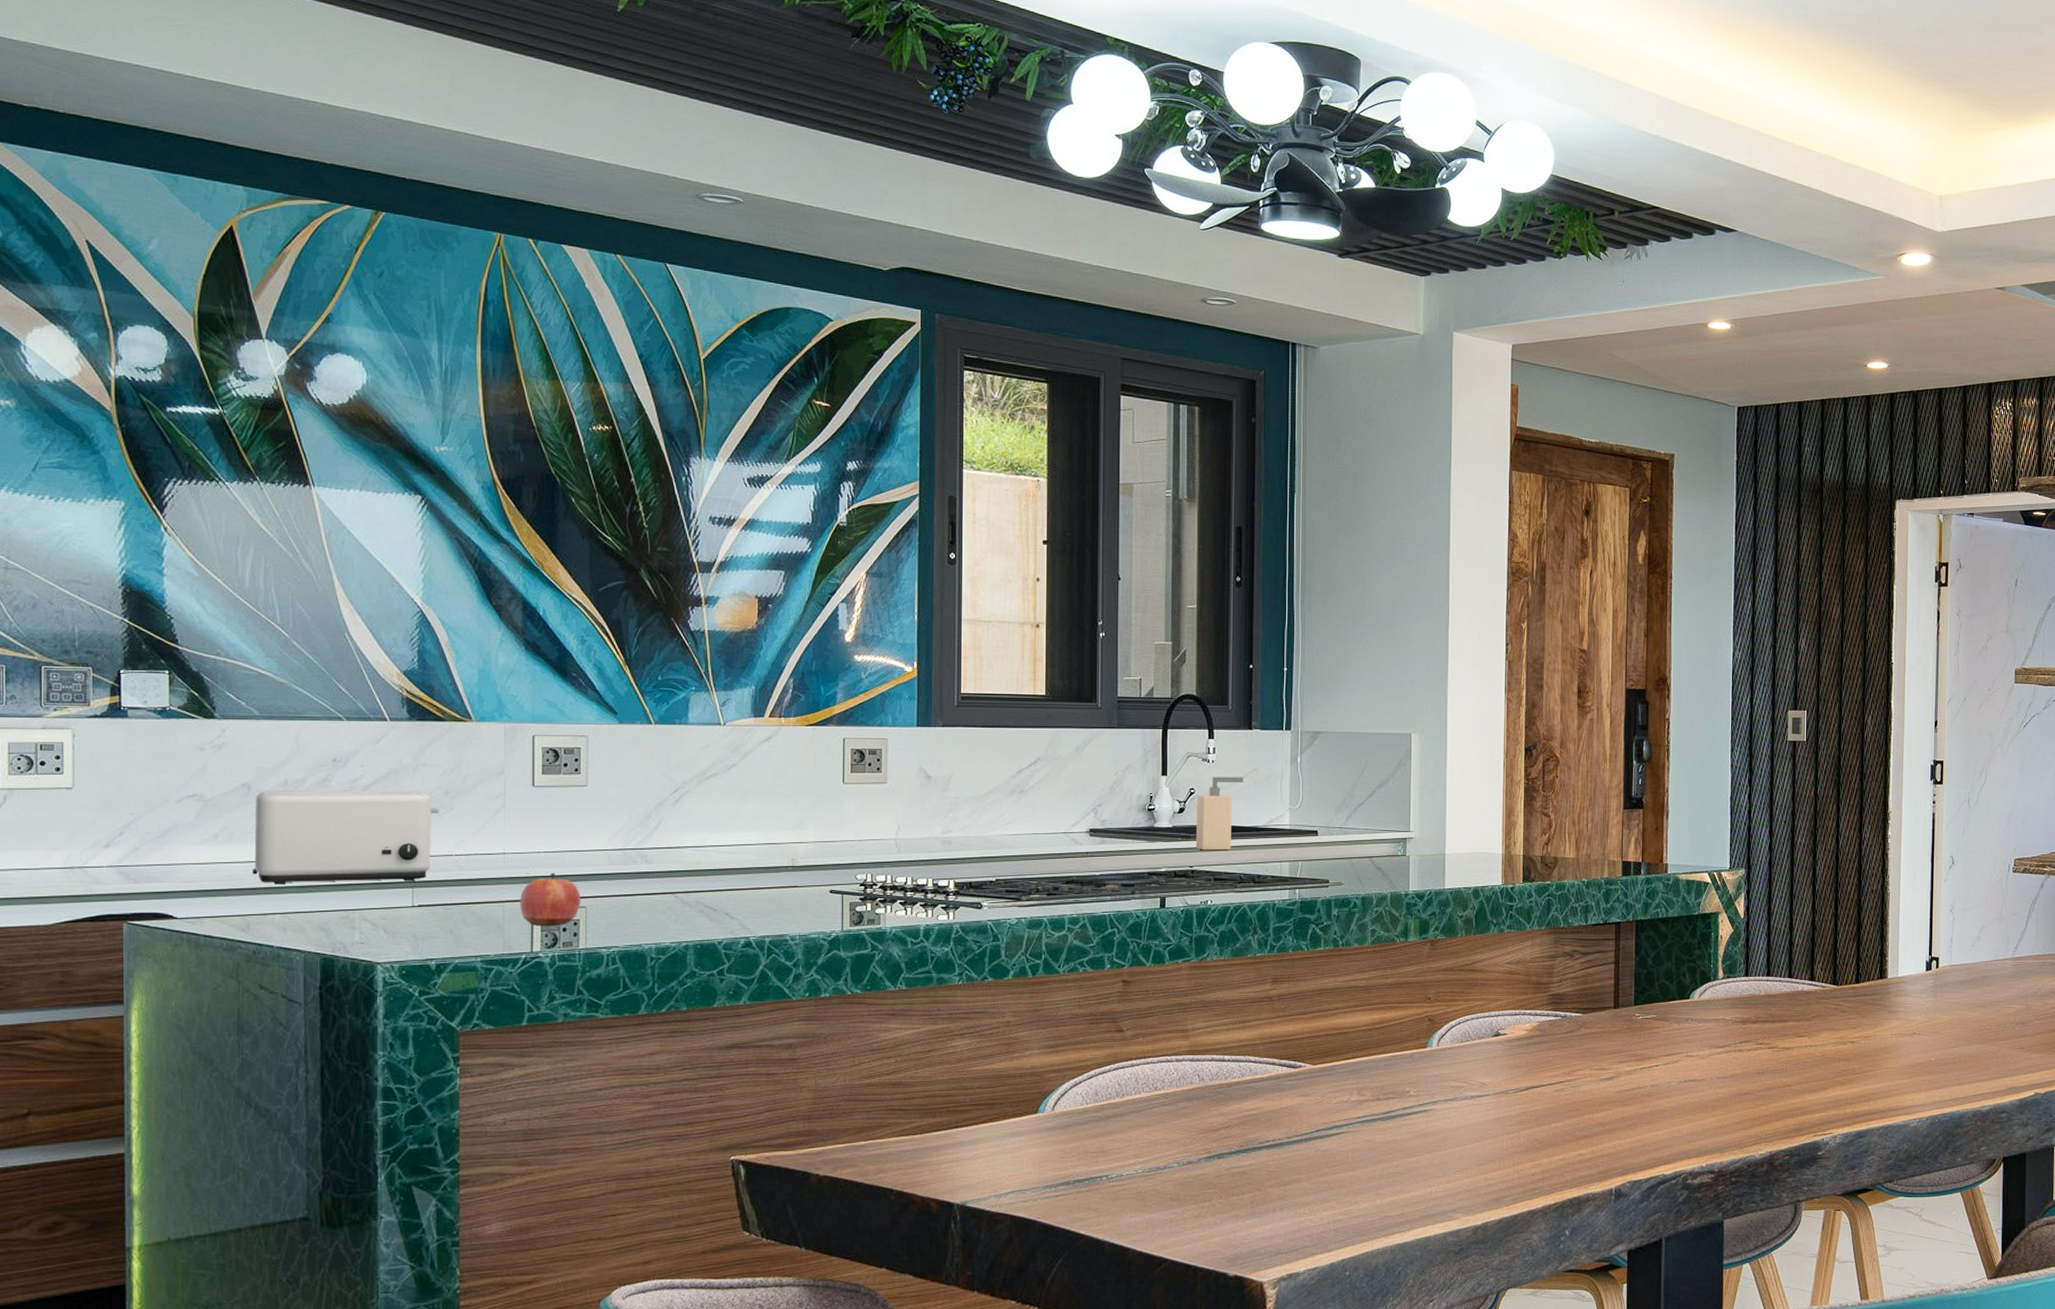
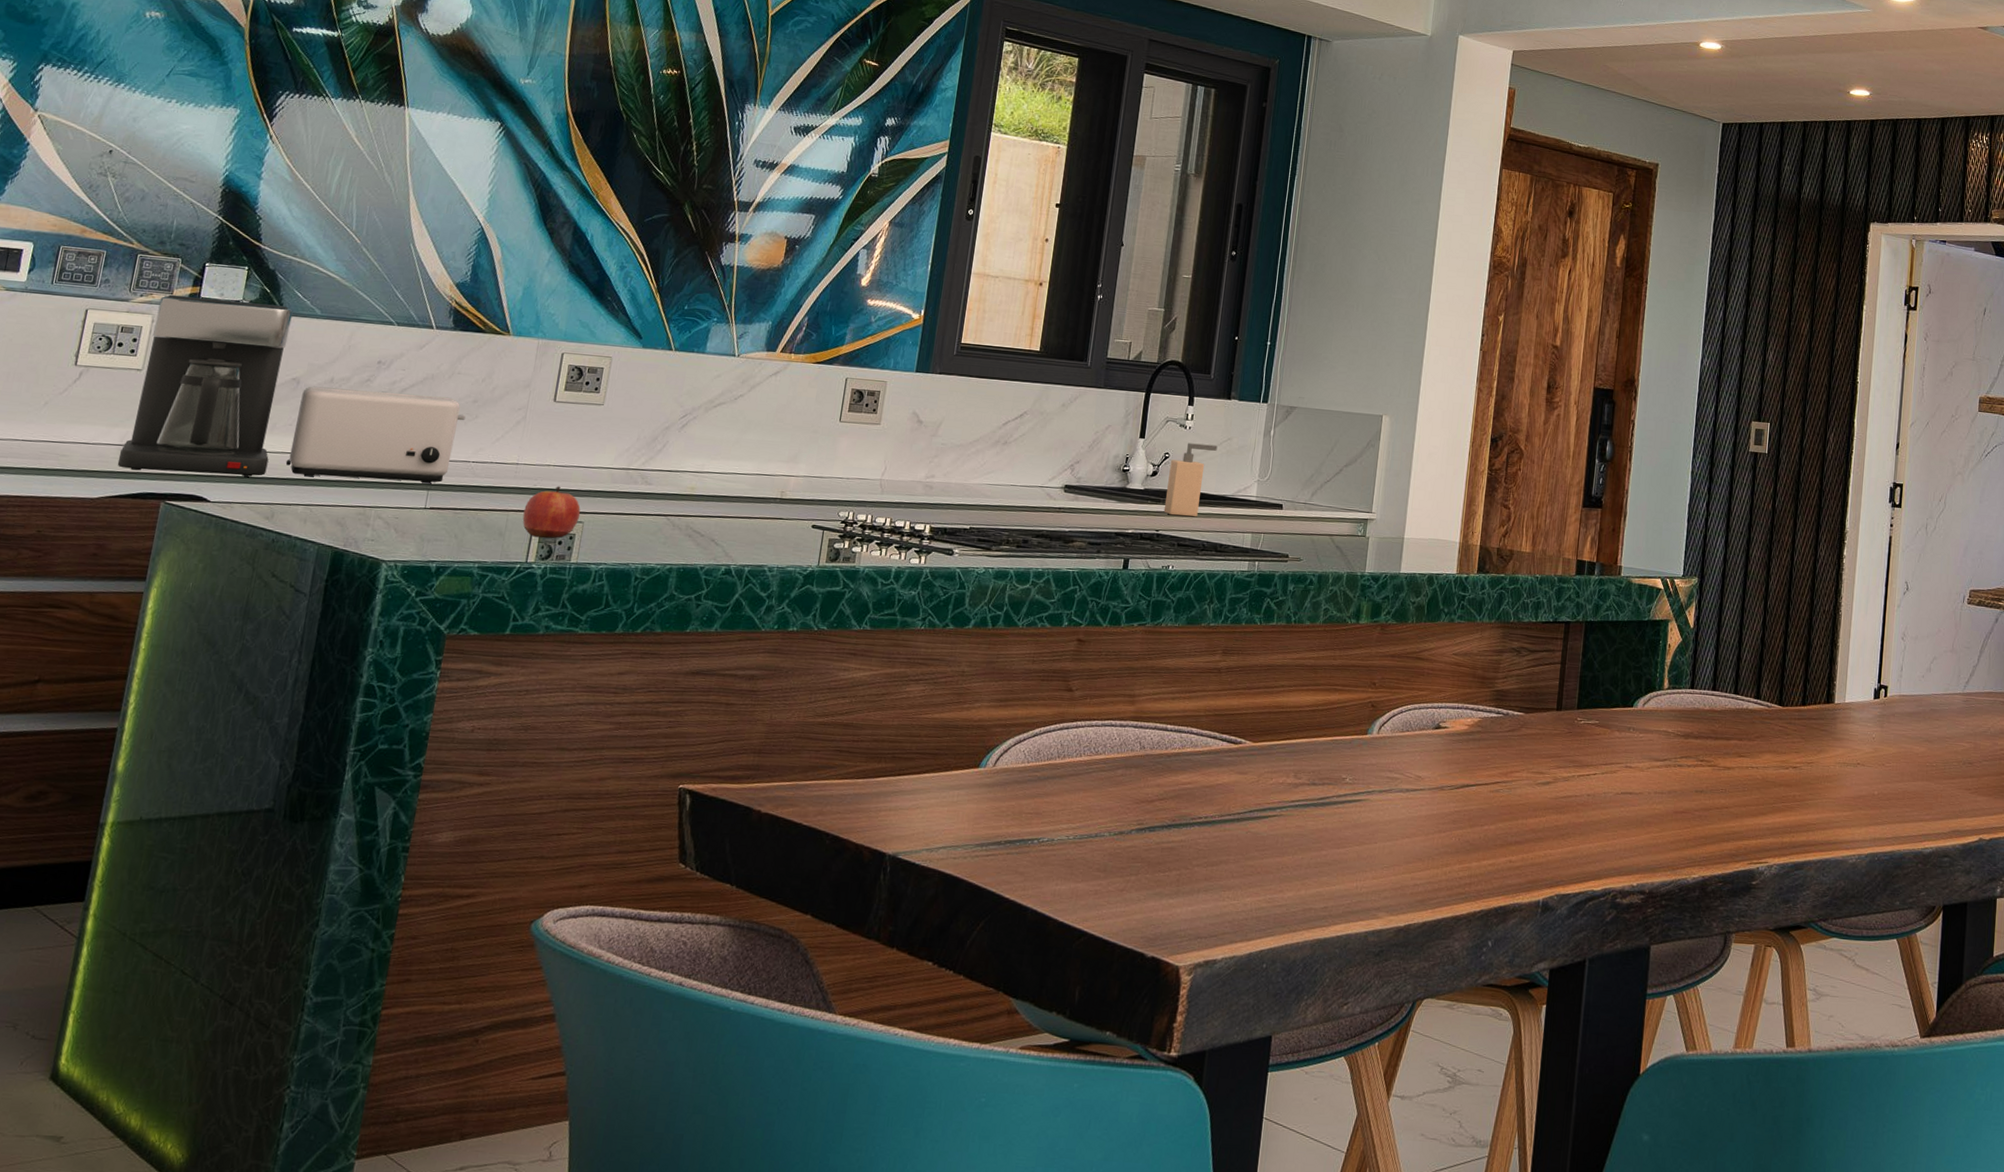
coffee maker: none [66,706,232,893] -> present [117,294,293,477]

